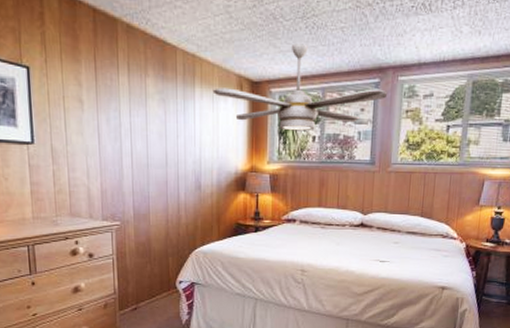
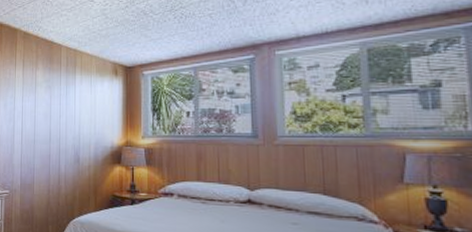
ceiling fan: present [212,42,388,131] -> none [91,30,265,108]

